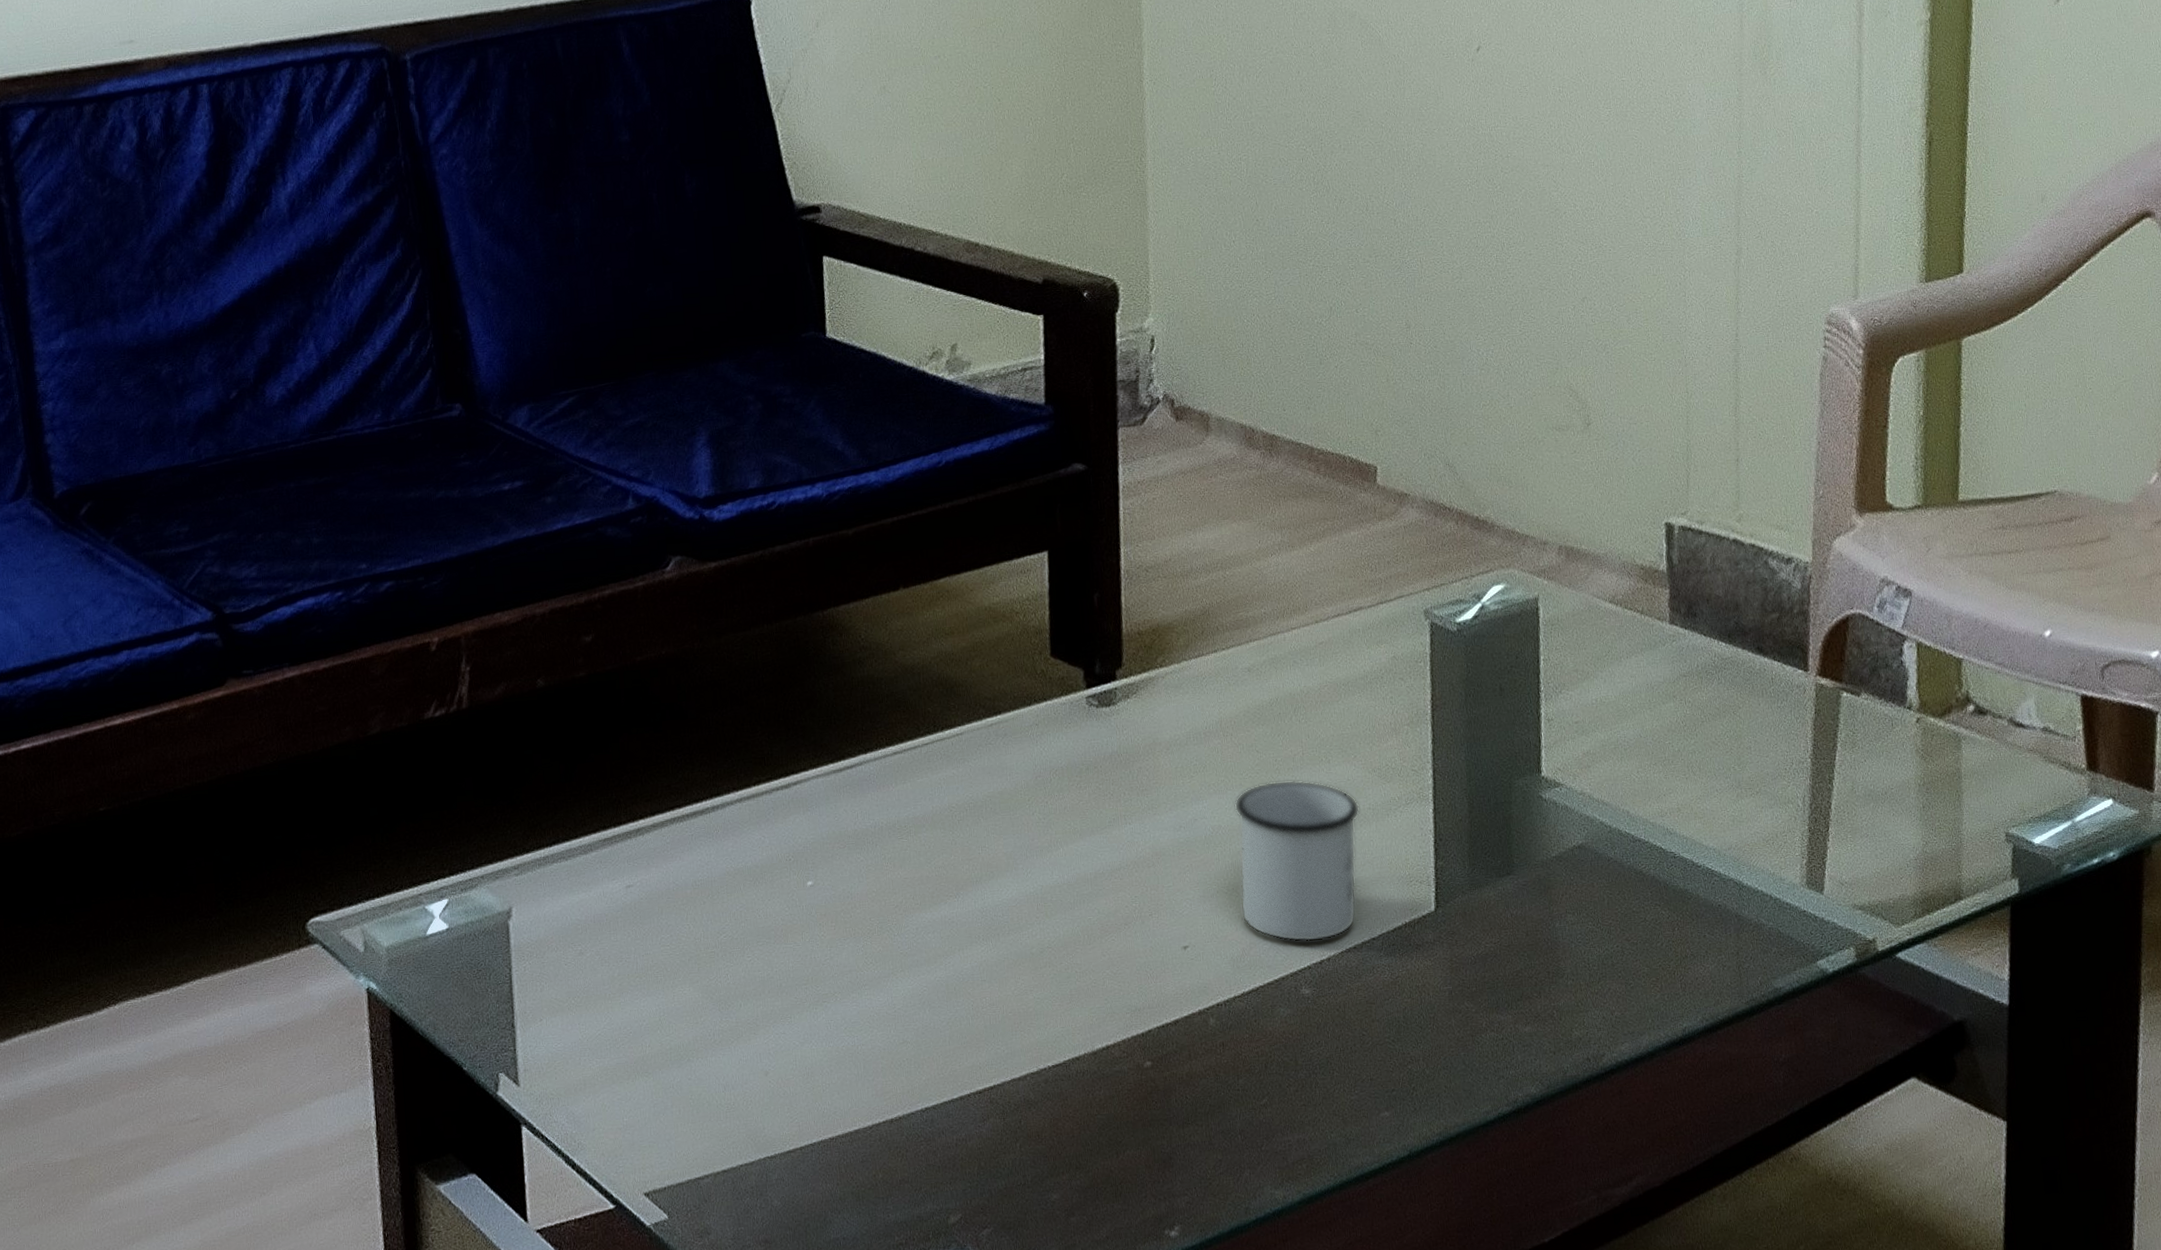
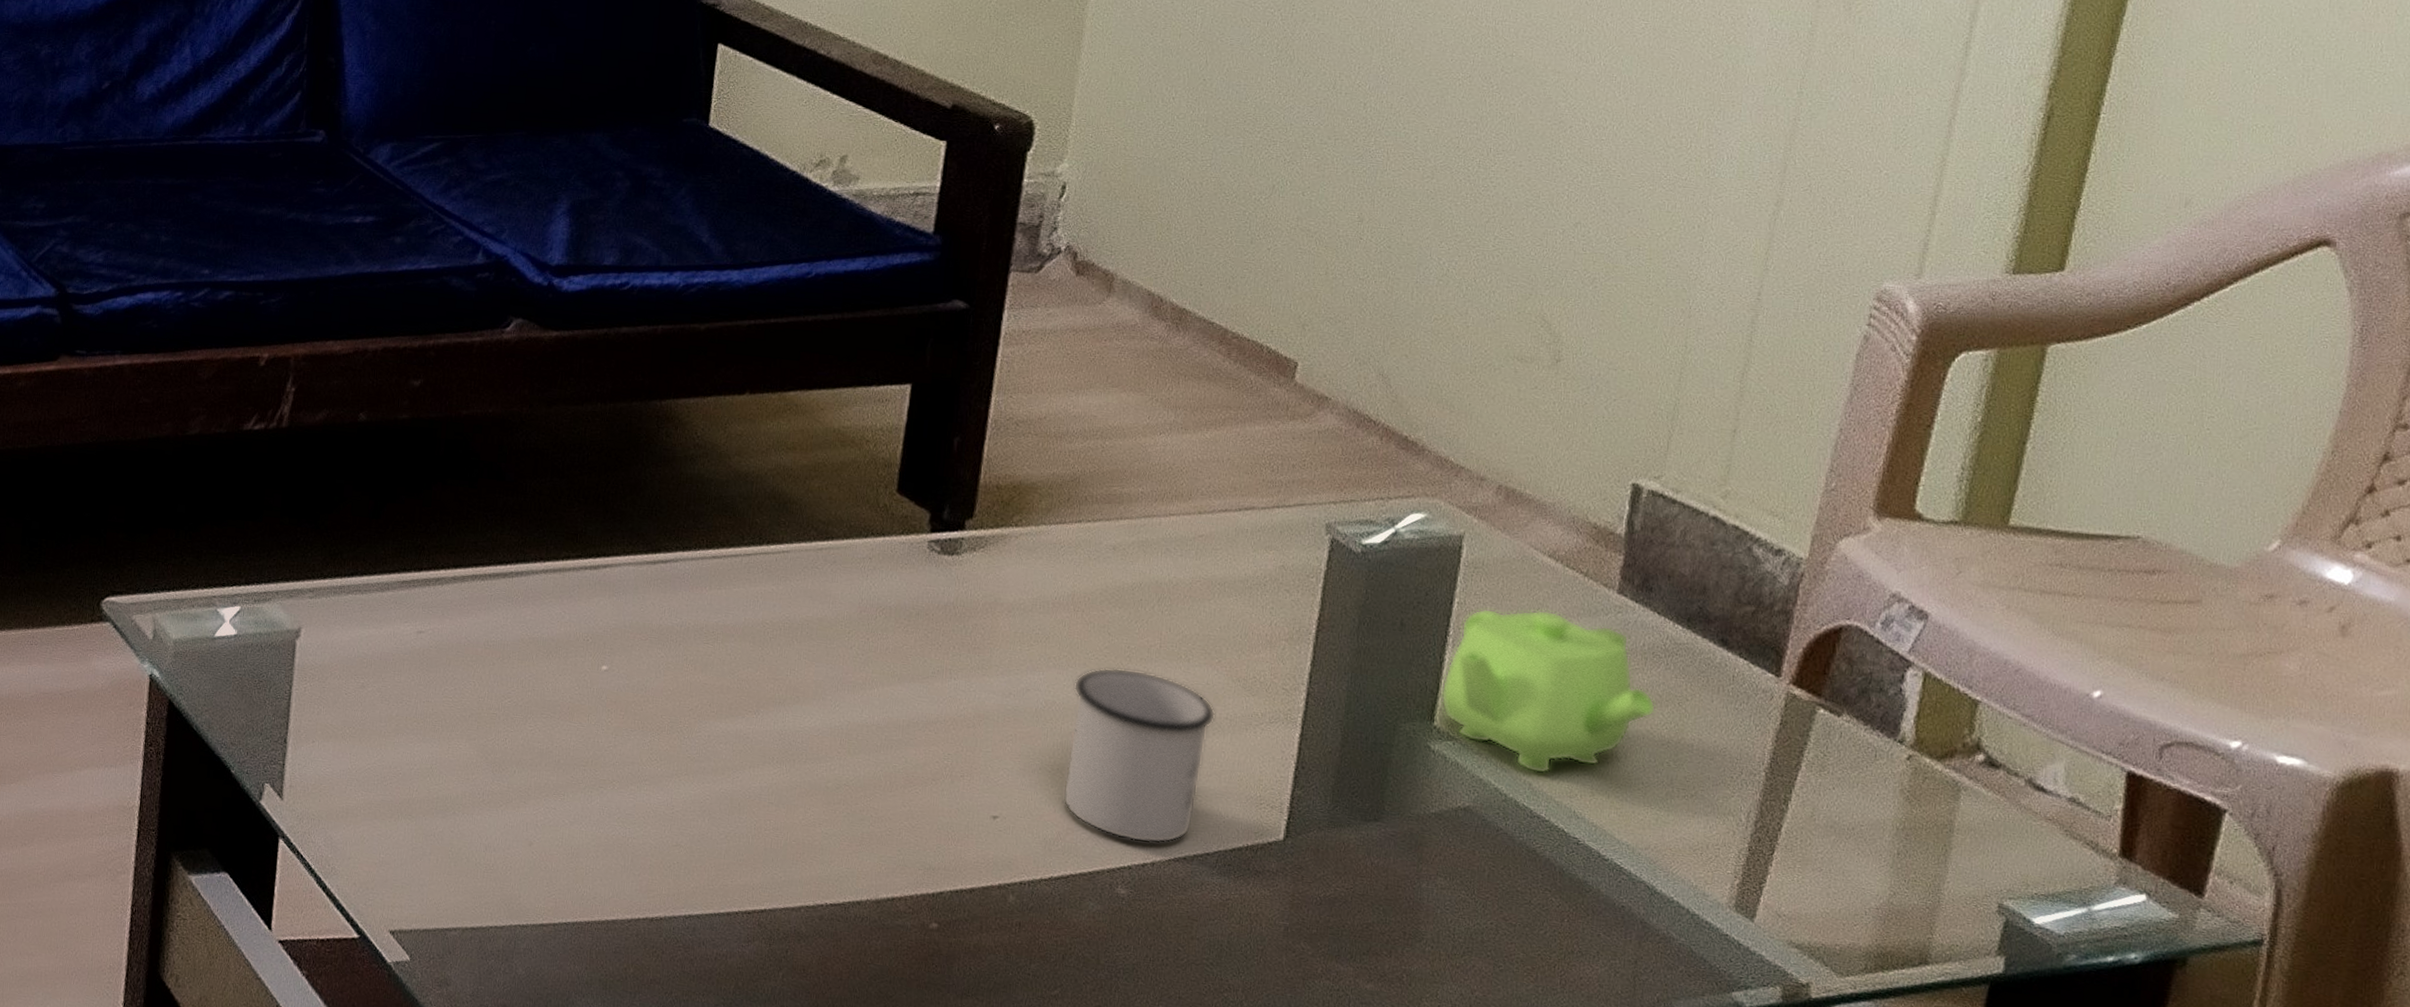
teapot: none [1542,651,1717,801] -> present [1441,608,1657,774]

